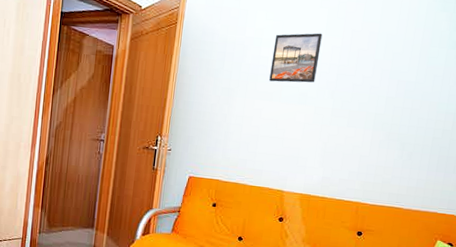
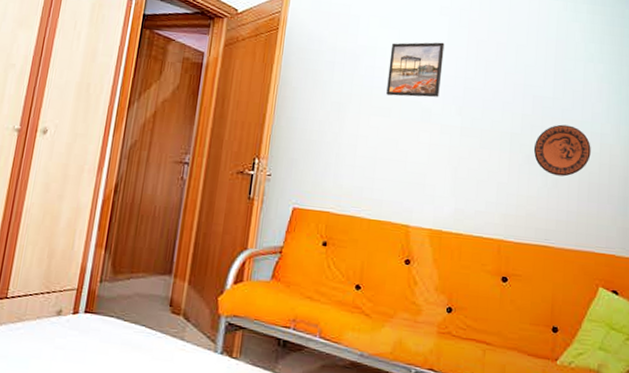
decorative plate: none [393,105,445,151] -> present [533,124,591,177]

